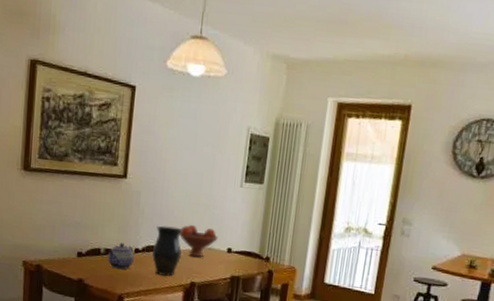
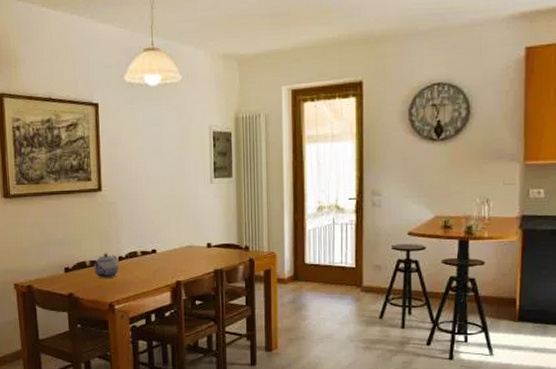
vase: present [152,225,182,277] -> none [136,230,163,280]
fruit bowl: present [179,224,218,258] -> none [159,225,196,257]

